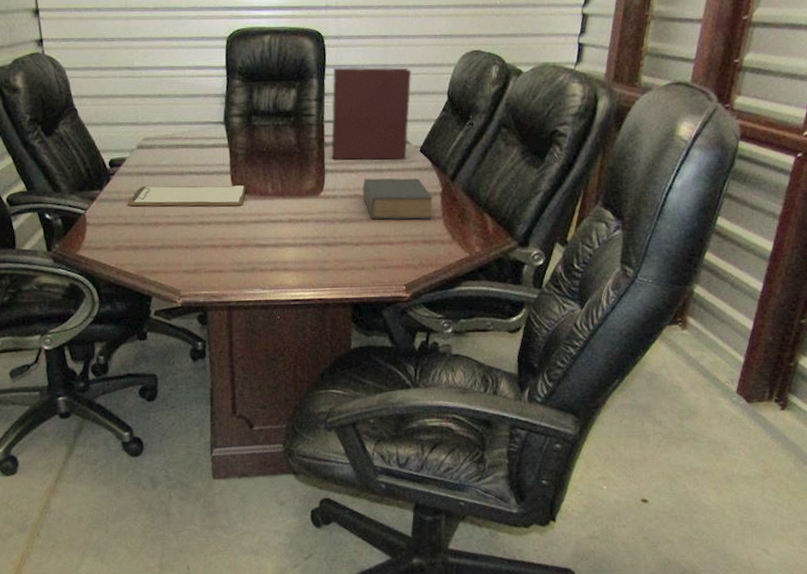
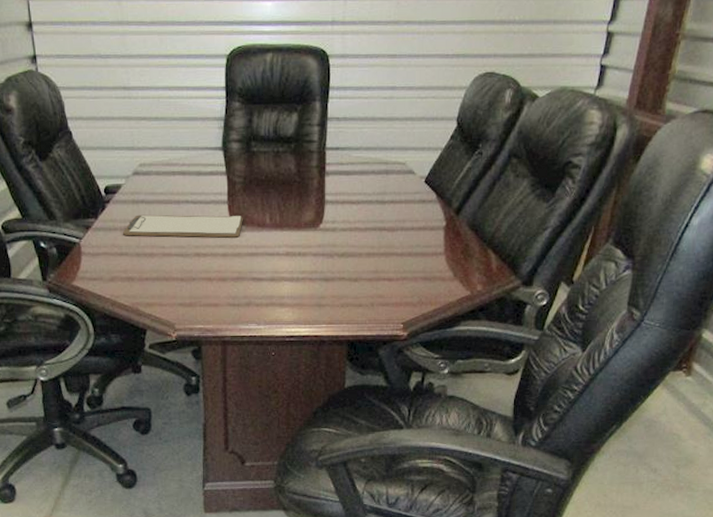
binder: present [331,67,412,161] -> none [332,89,420,192]
book: present [363,178,433,220] -> none [363,210,436,255]

